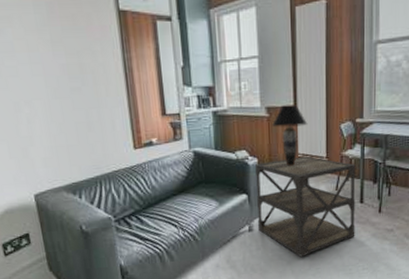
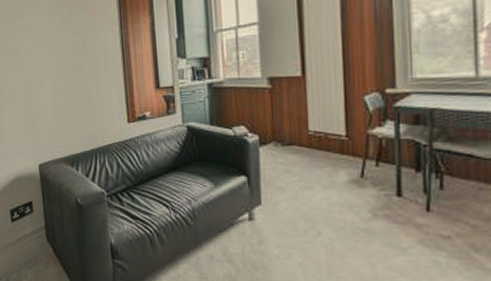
side table: present [255,156,356,257] -> none [256,134,392,259]
table lamp: present [272,105,308,166] -> none [276,74,320,145]

